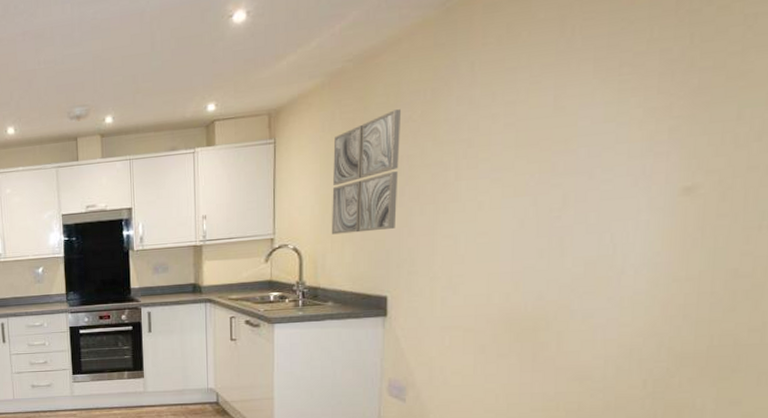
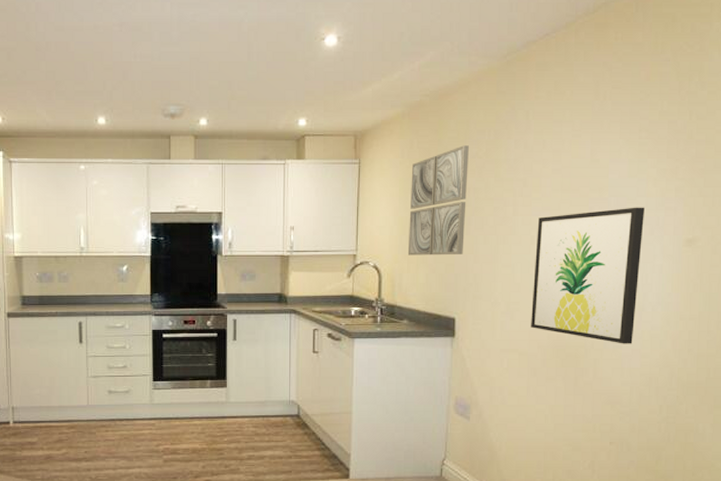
wall art: none [478,155,626,314] -> present [531,207,645,344]

